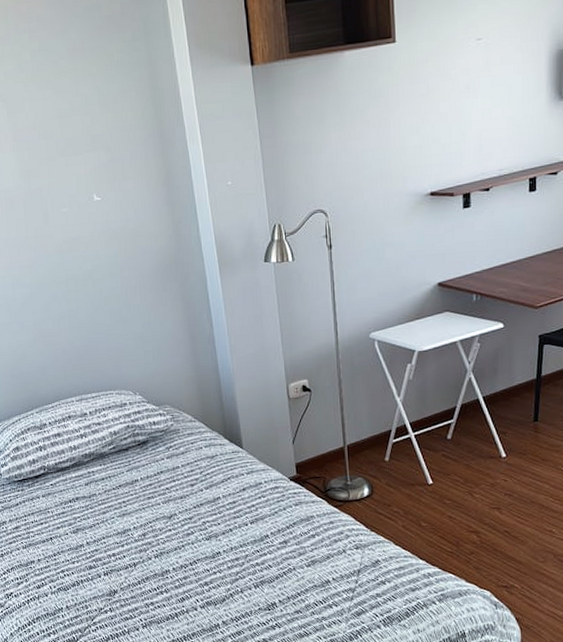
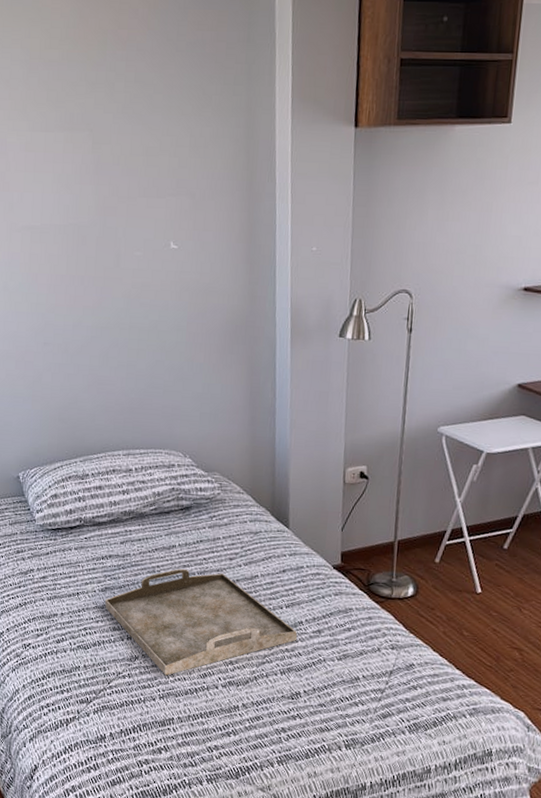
serving tray: none [78,500,265,605] -> present [105,568,297,676]

